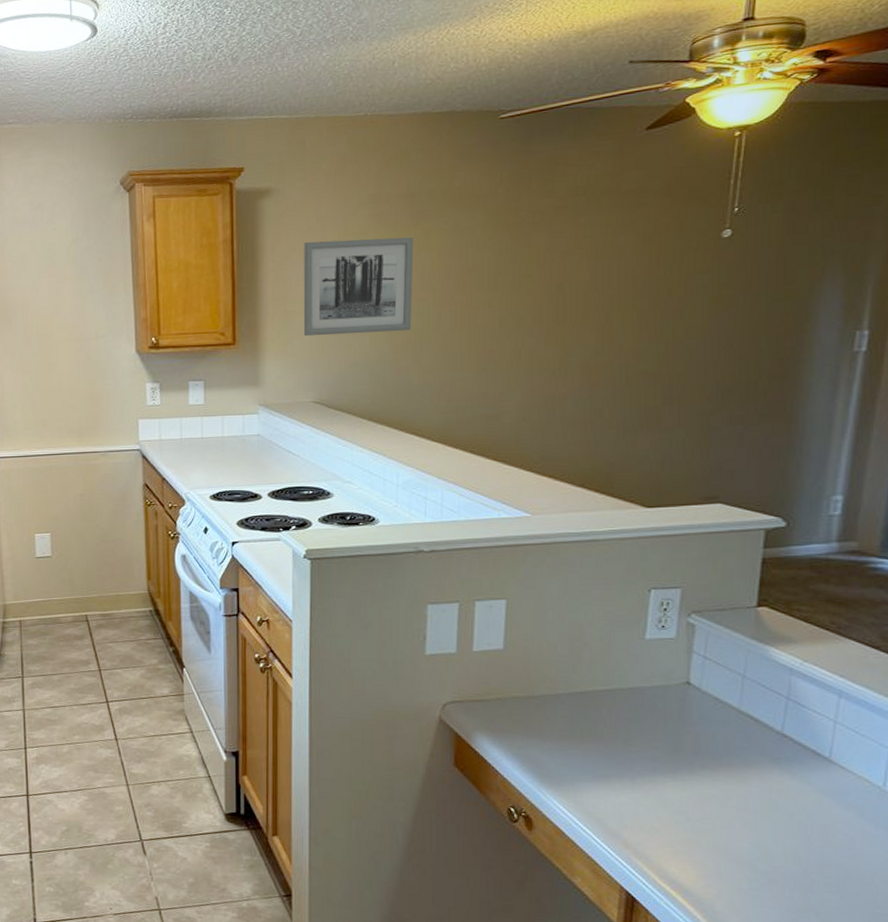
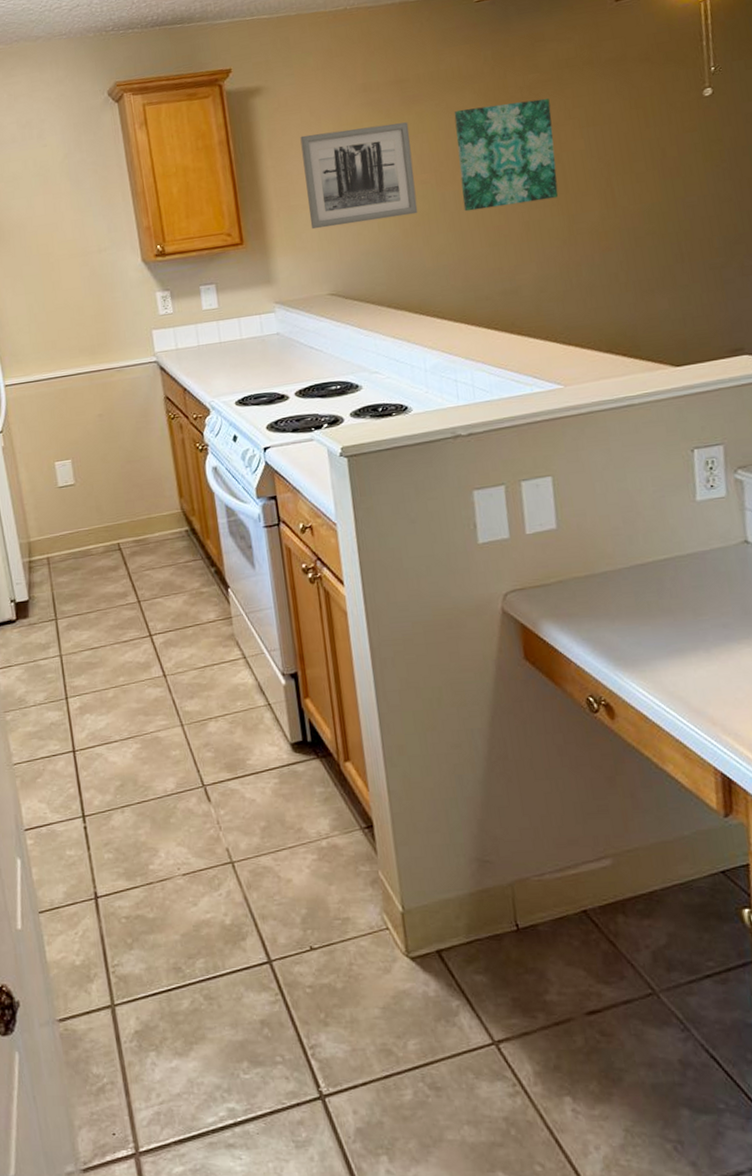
wall art: none [458,225,561,333] -> present [454,98,559,212]

